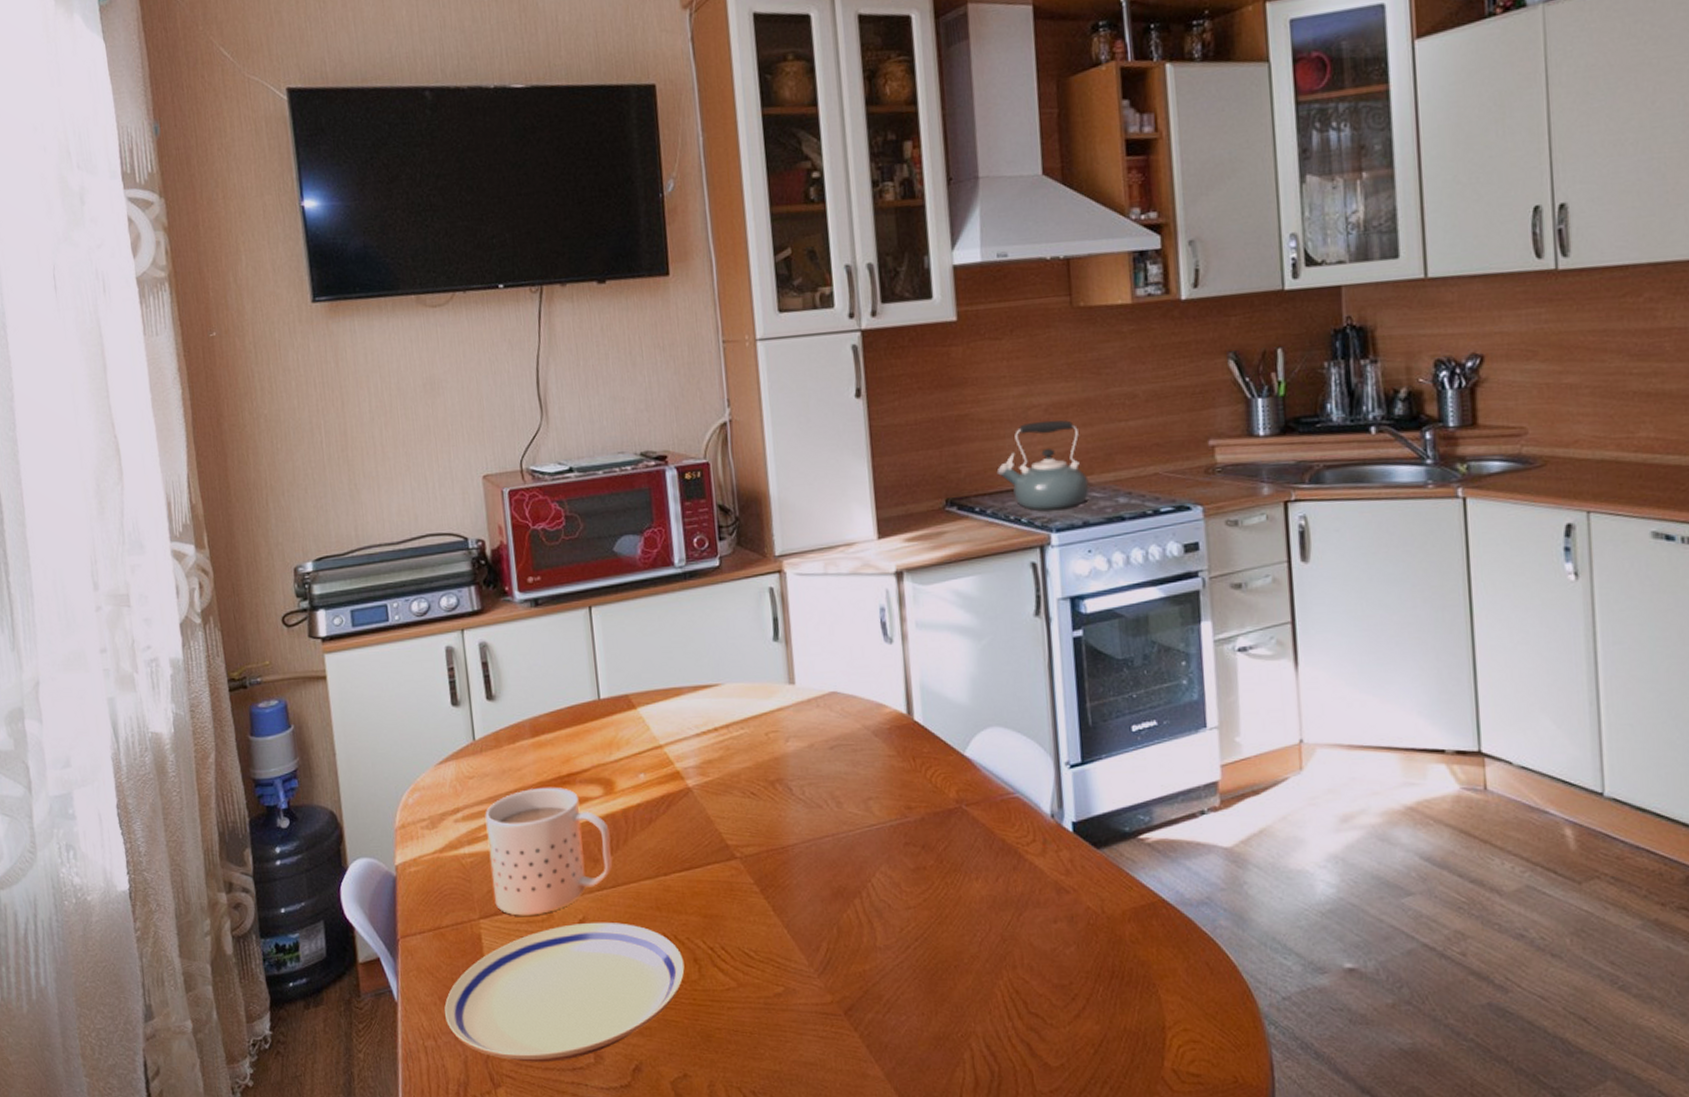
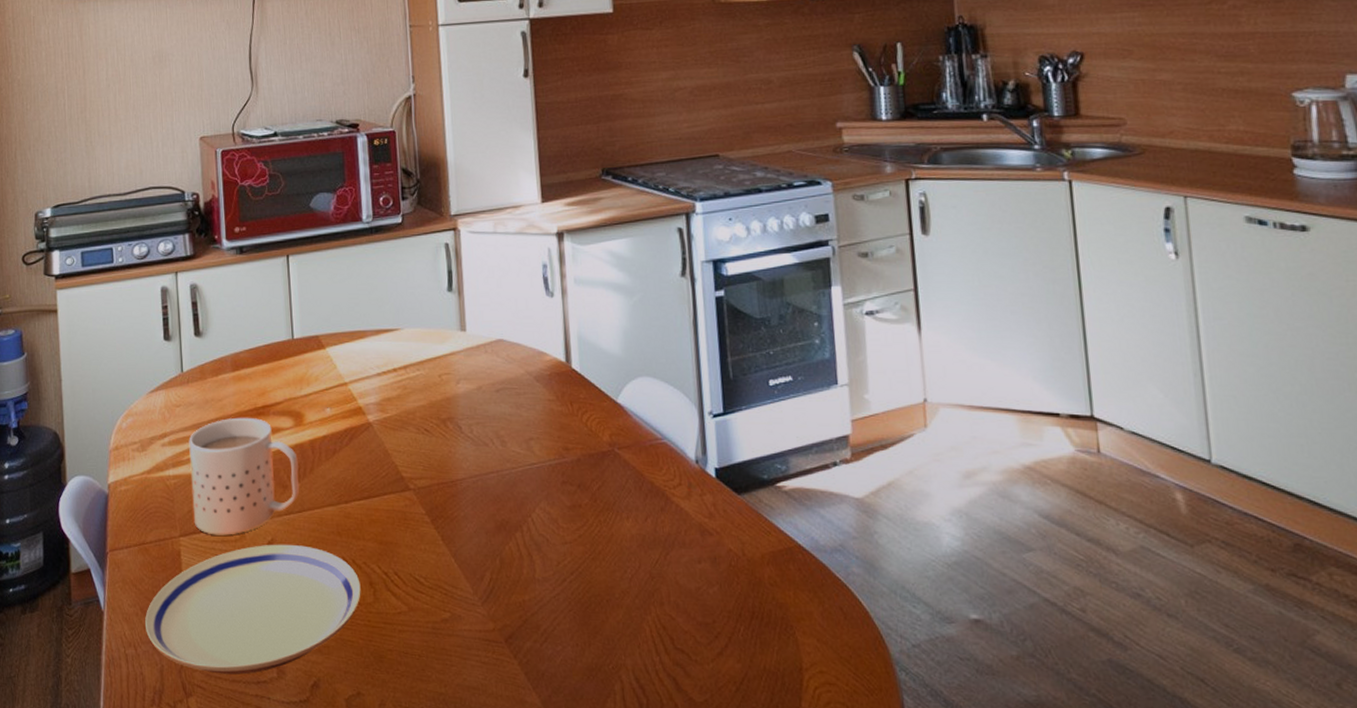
kettle: present [996,420,1090,512] -> none [647,101,730,183]

